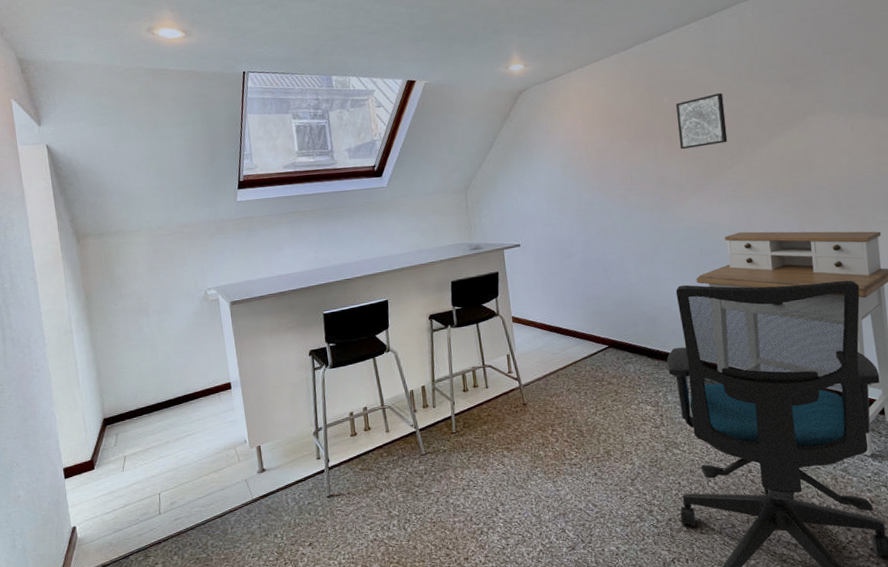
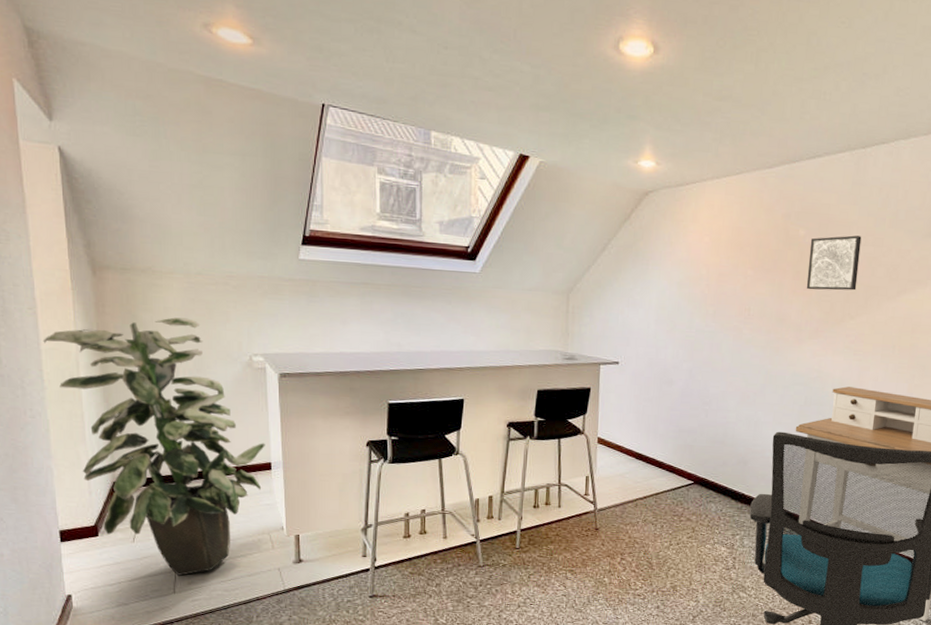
indoor plant: none [42,266,225,497] -> present [43,317,265,576]

